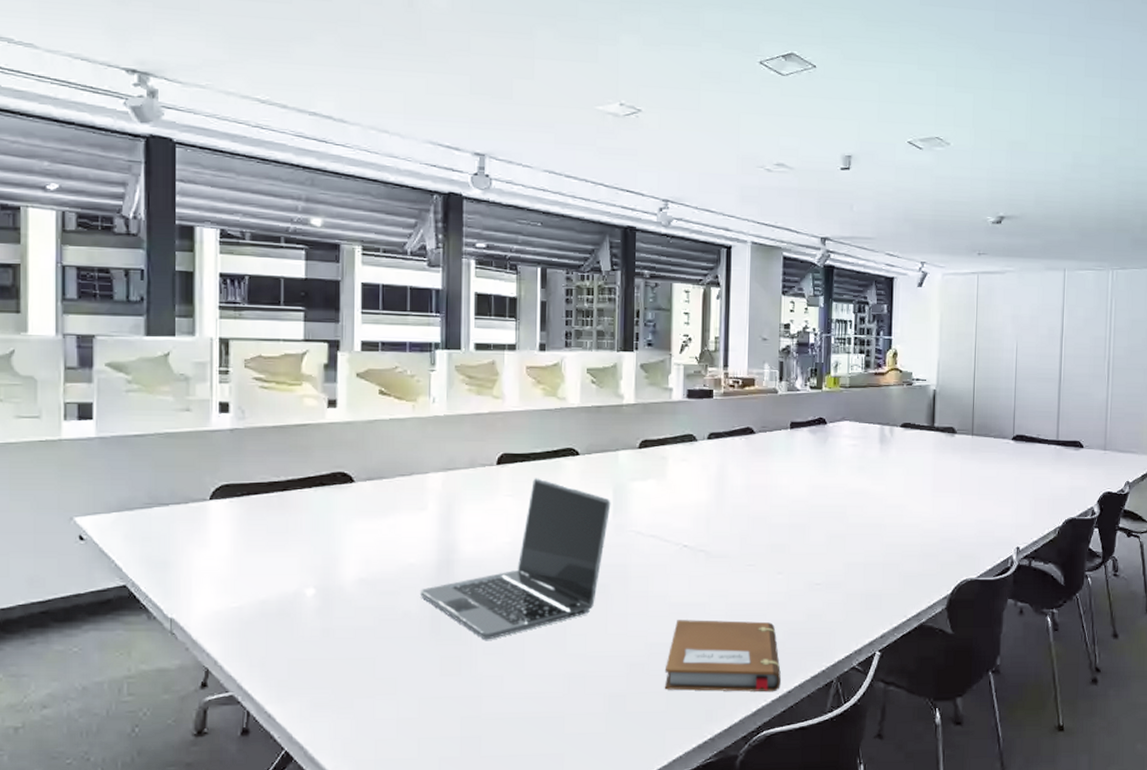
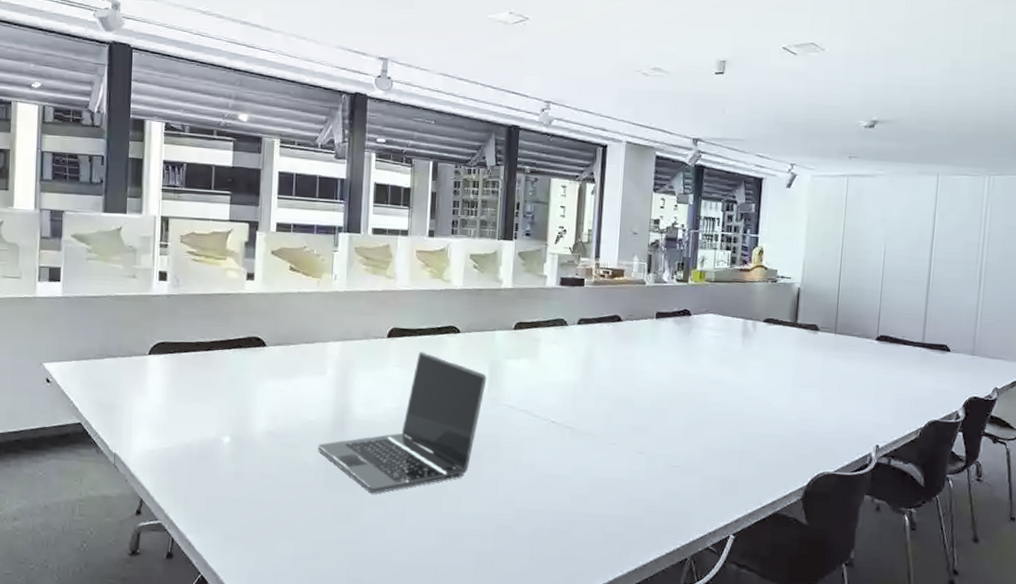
notebook: present [664,620,781,692] -> none [528,489,638,564]

